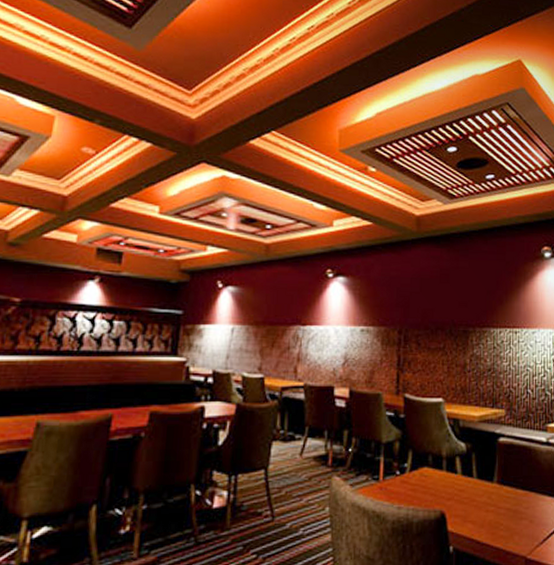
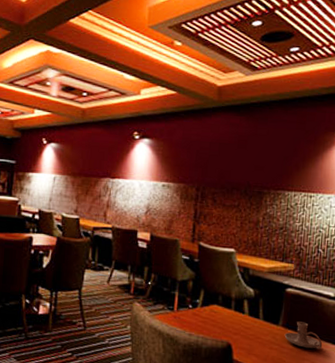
candle holder: none [500,475,539,505] -> present [284,321,323,350]

